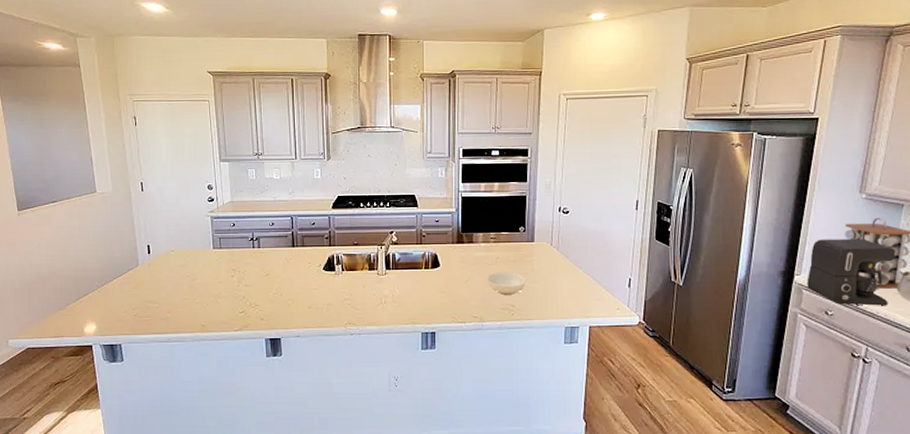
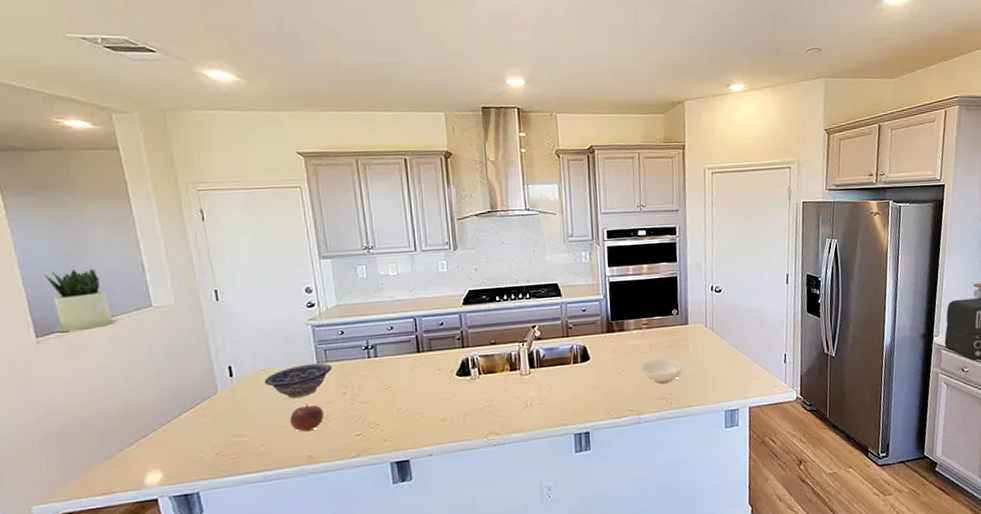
planter: none [26,160,72,208] -> present [44,268,118,333]
decorative bowl: none [173,249,224,277] -> present [264,363,332,399]
fruit: none [190,281,216,305] -> present [290,403,324,432]

